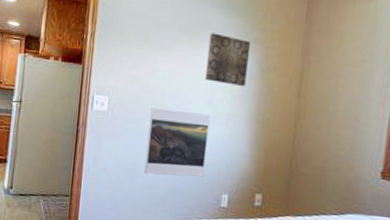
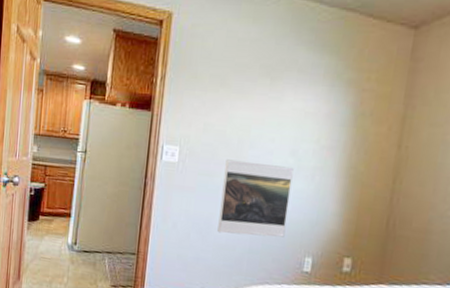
wall art: present [205,33,250,87] -> none [288,74,342,136]

